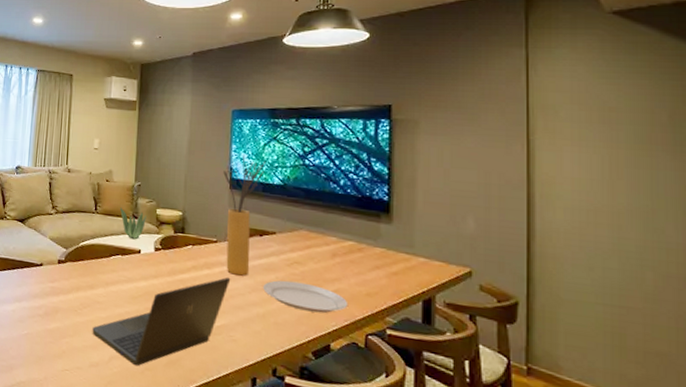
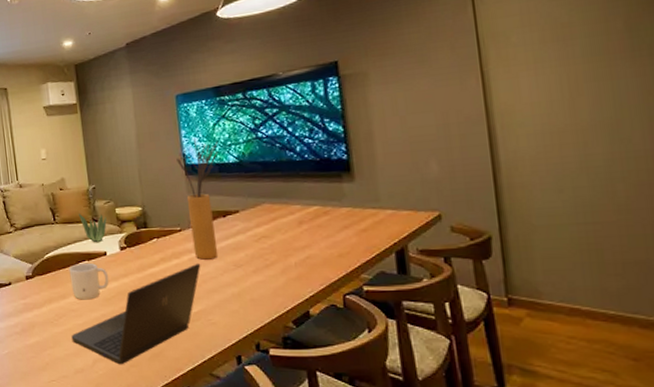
mug: none [100,256,139,295] -> present [69,262,109,300]
plate: present [263,280,349,313] -> none [234,255,322,283]

